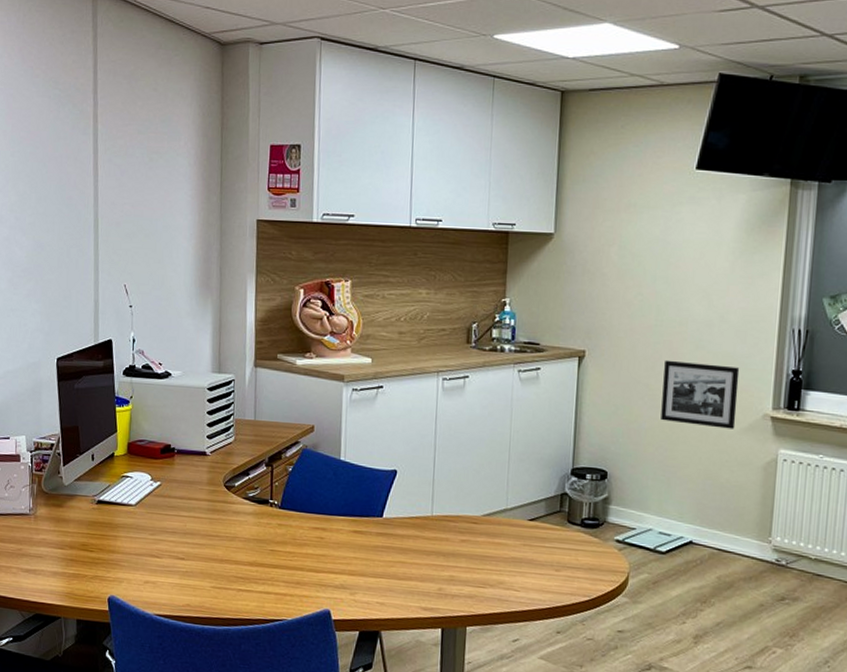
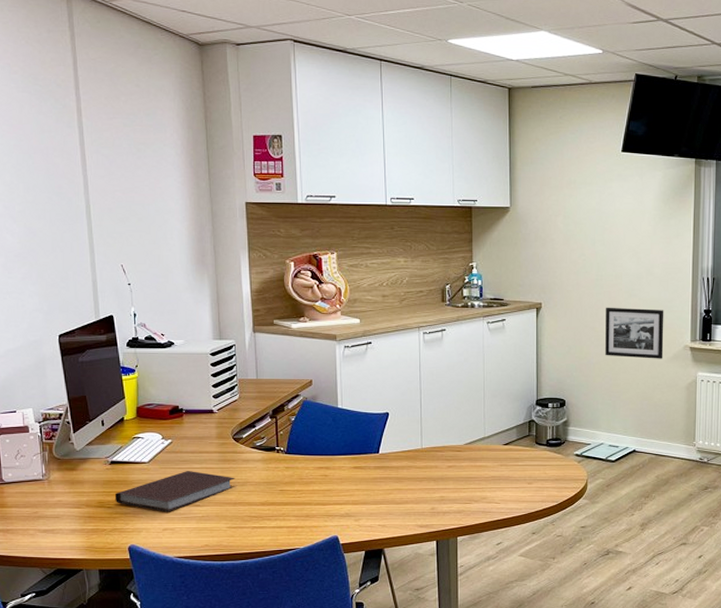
notebook: none [98,518,224,563] -> present [114,471,235,512]

